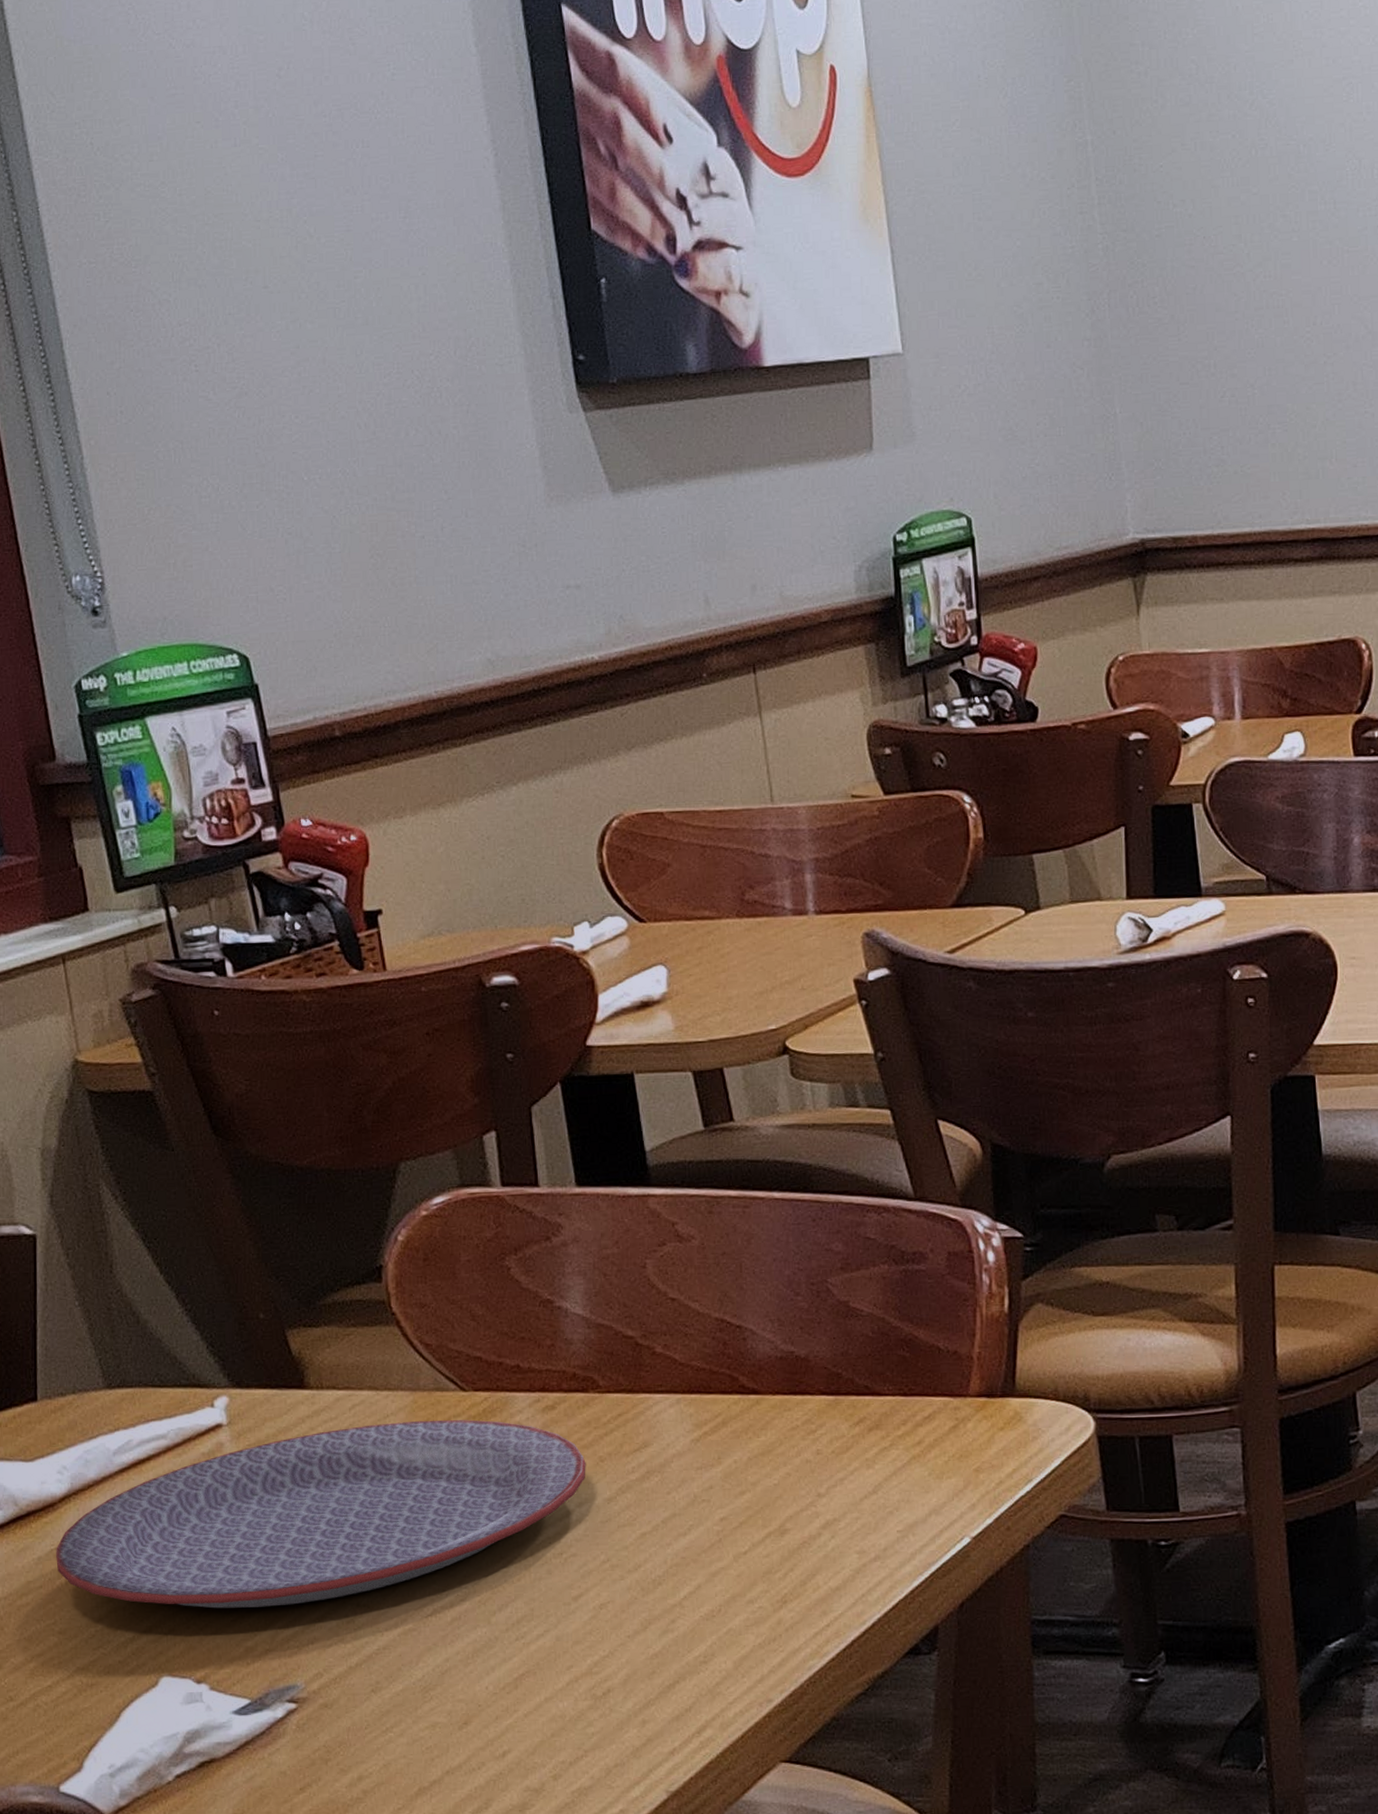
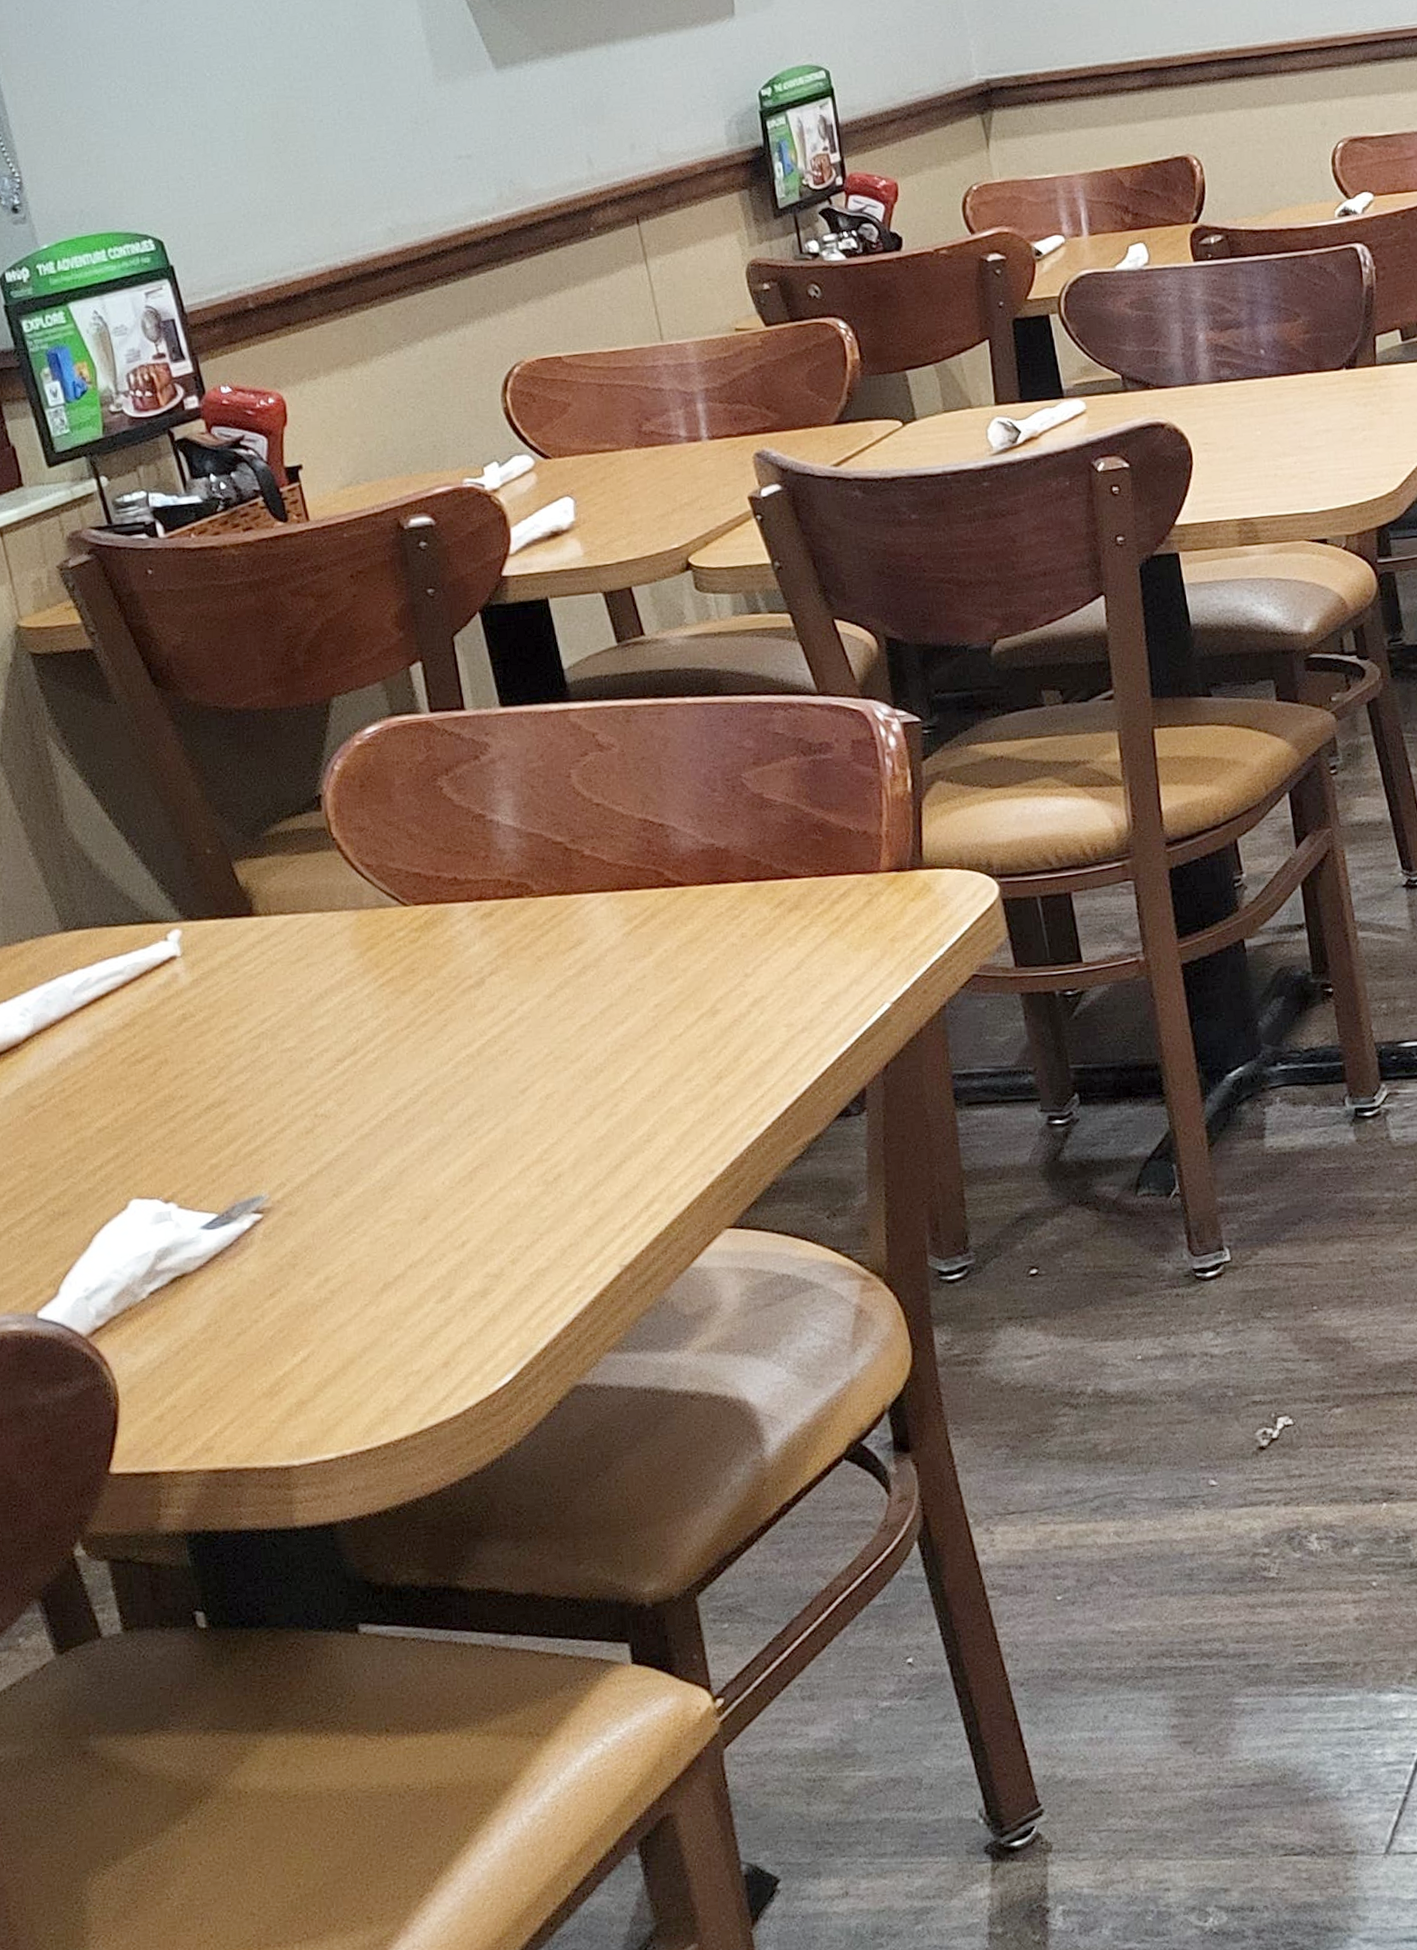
plate: present [56,1420,586,1609] -> none [22,931,526,1132]

